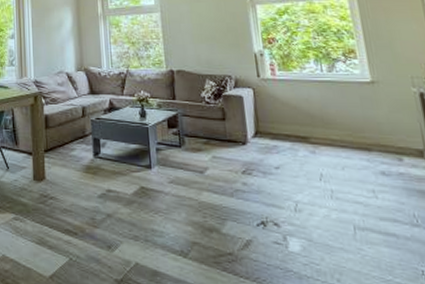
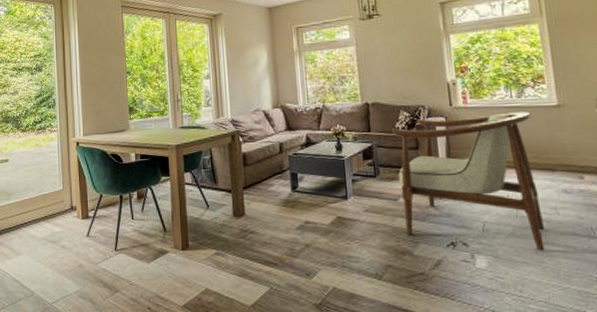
armchair: none [198,87,364,237] -> present [392,112,545,251]

